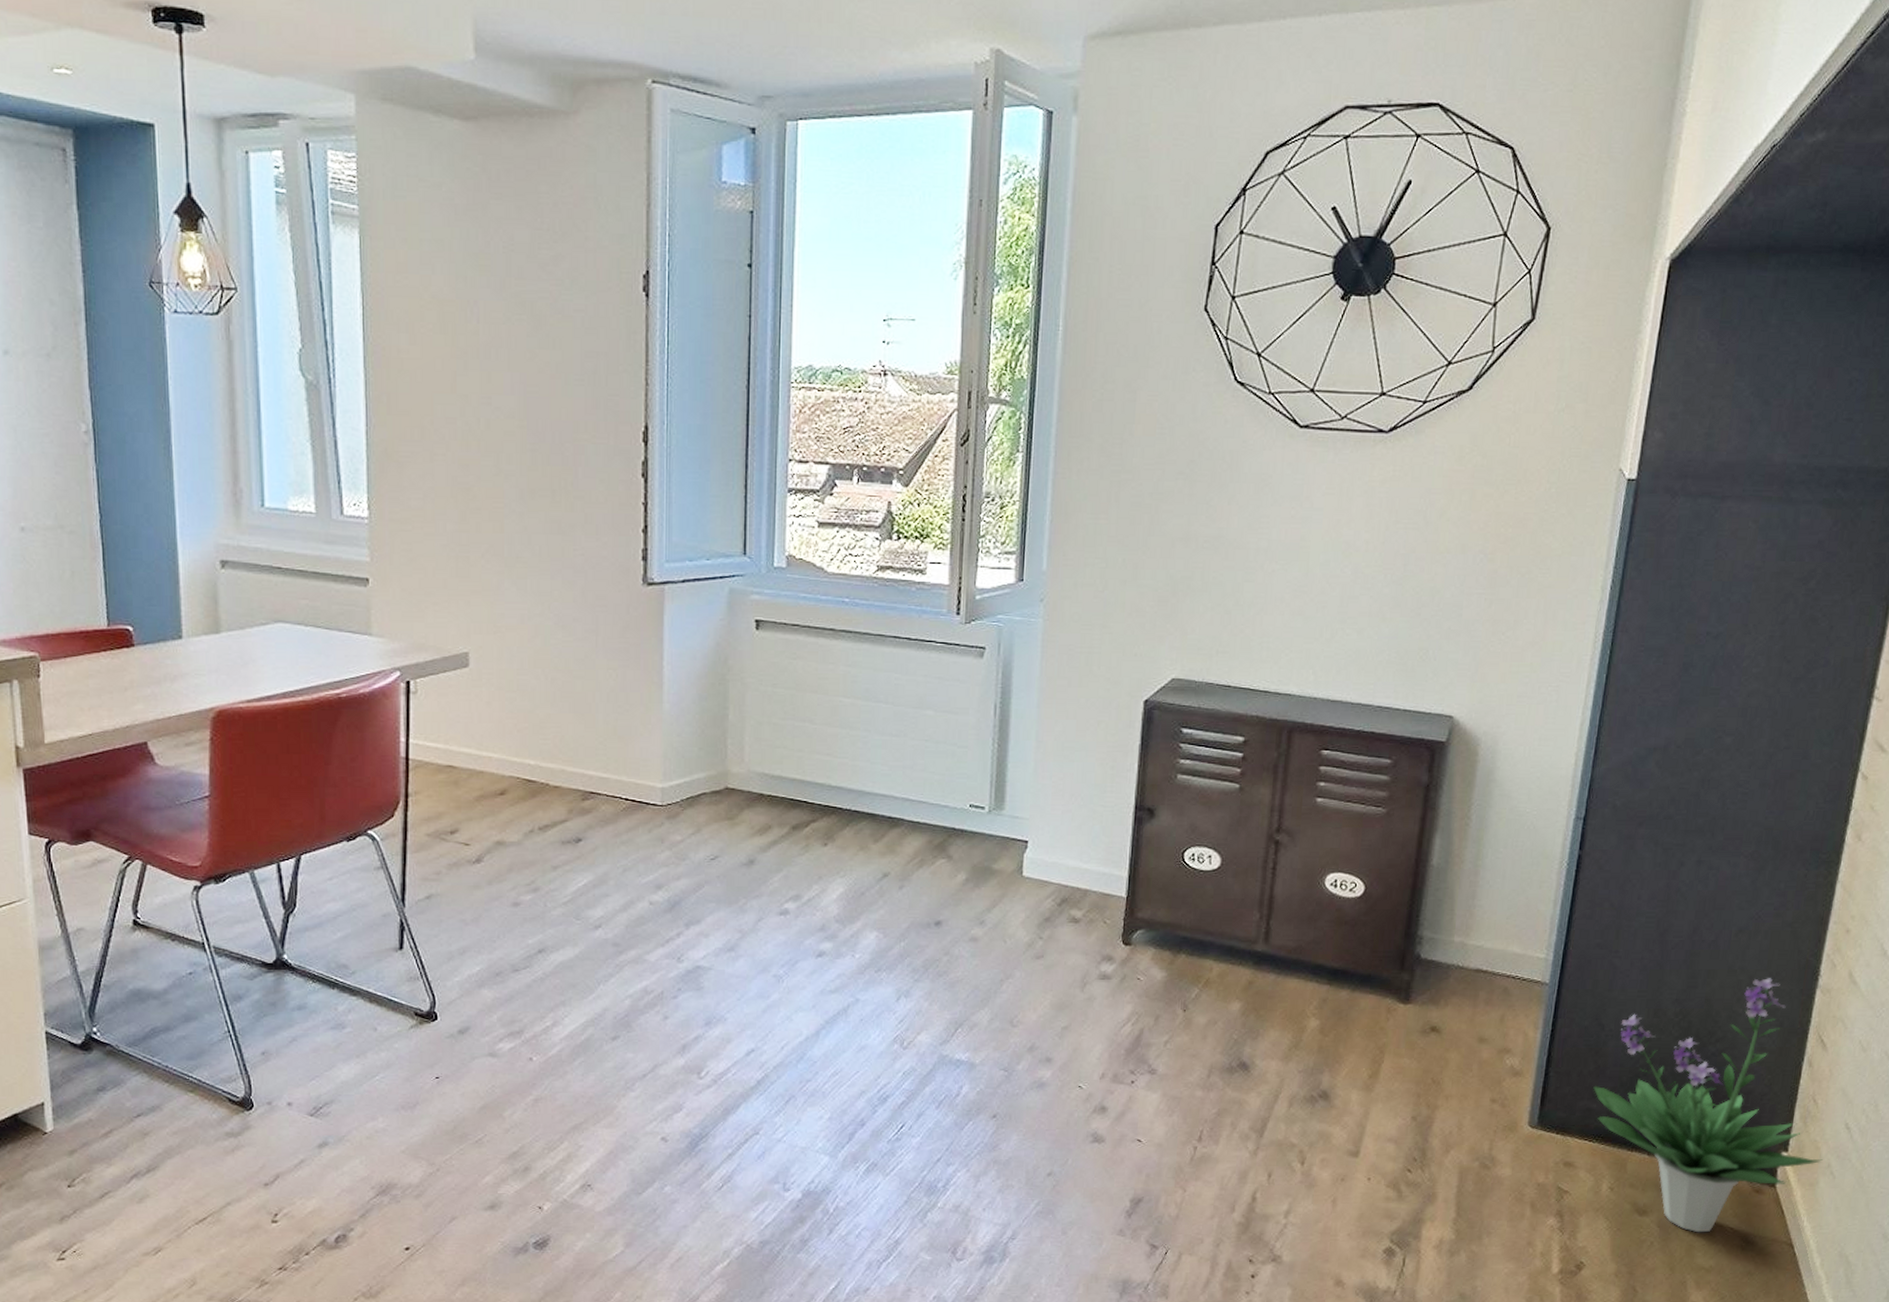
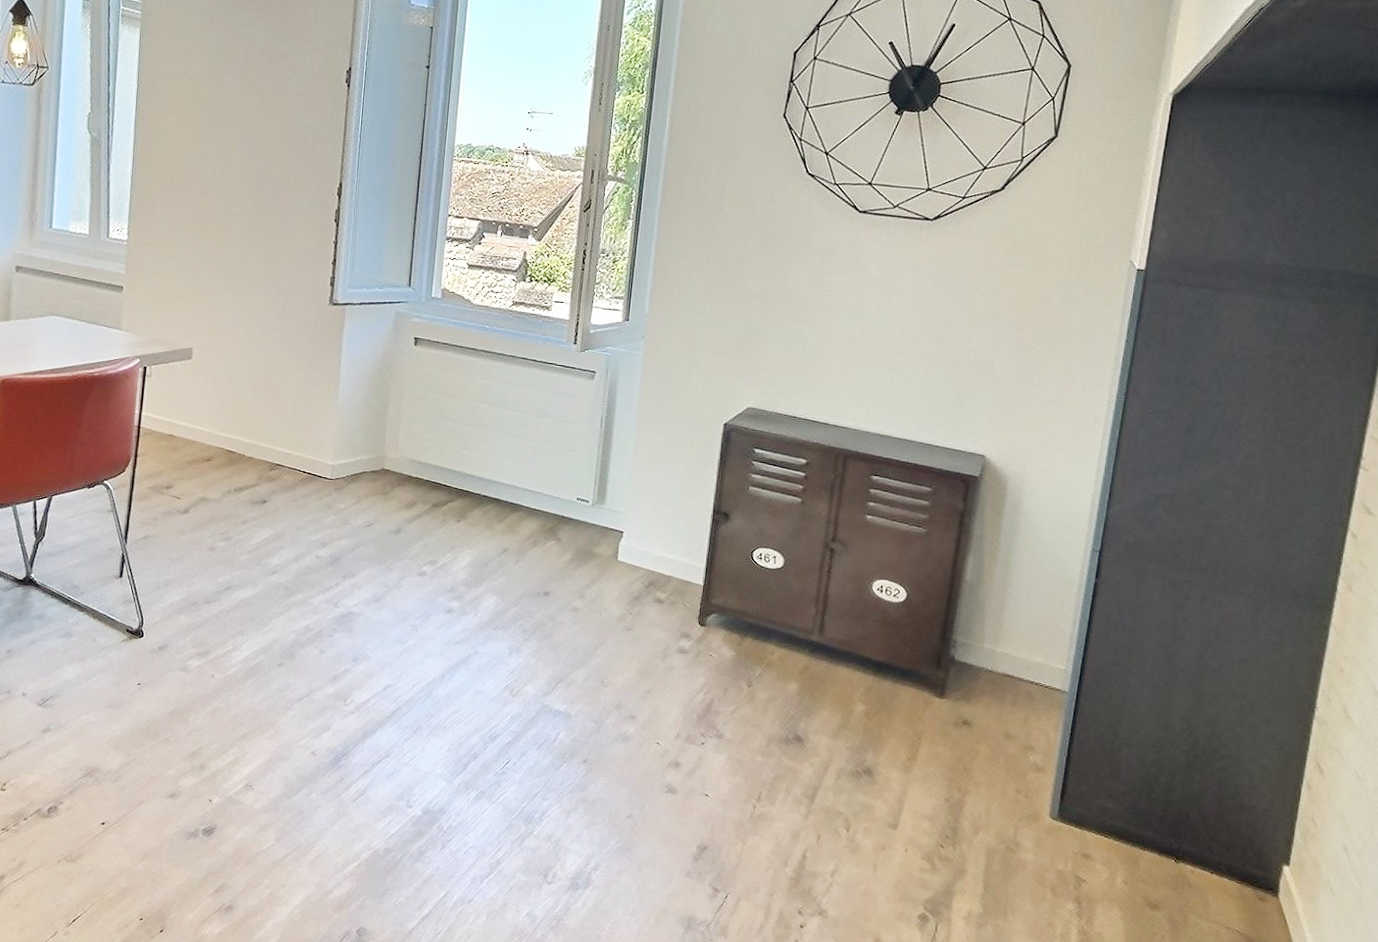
potted plant: present [1593,978,1823,1233] -> none [1108,705,1322,932]

